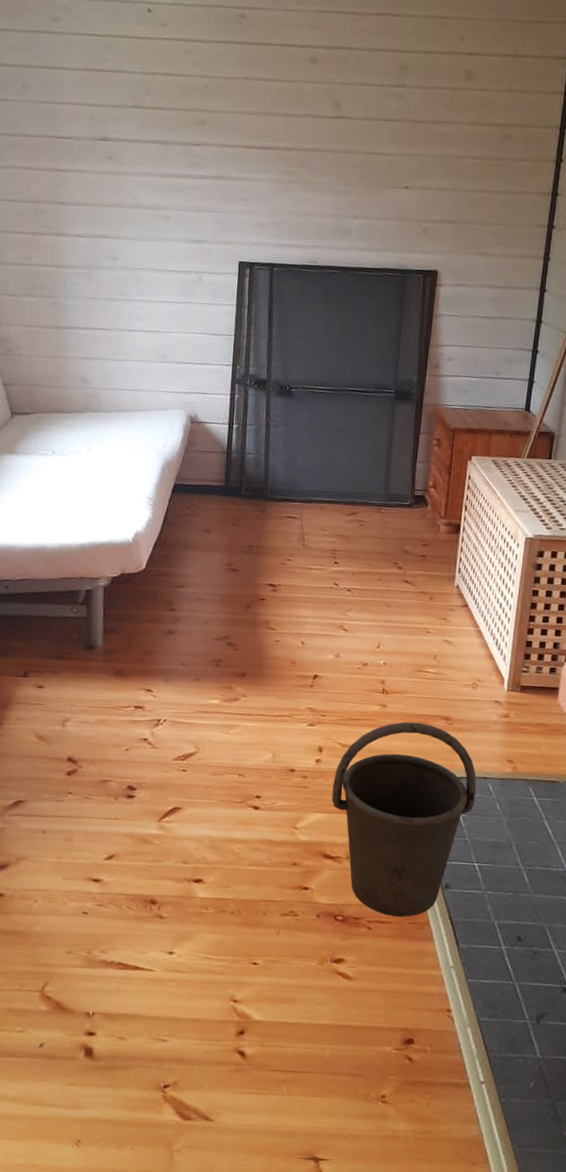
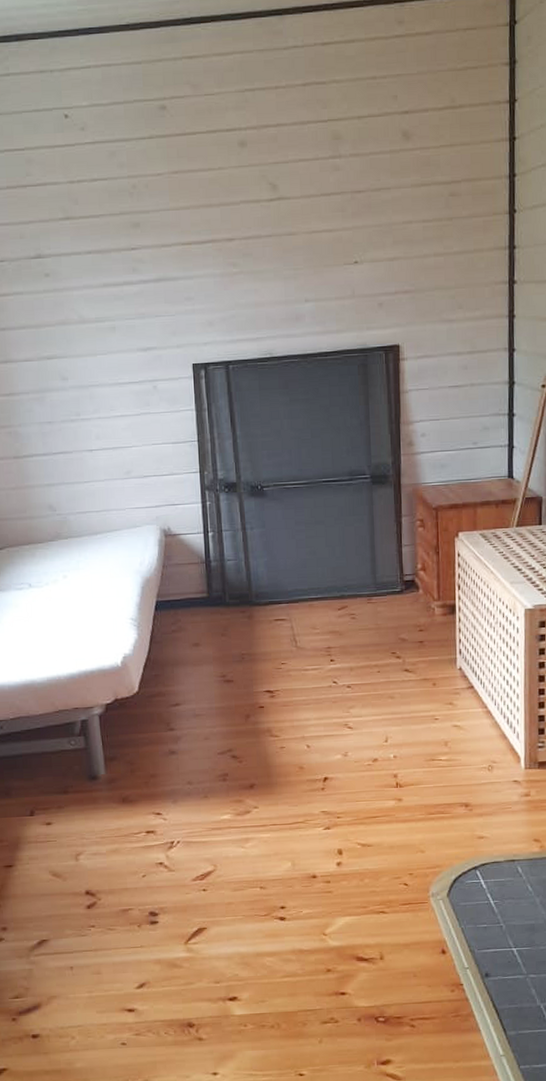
bucket: present [331,721,477,917] -> none [357,812,506,1011]

